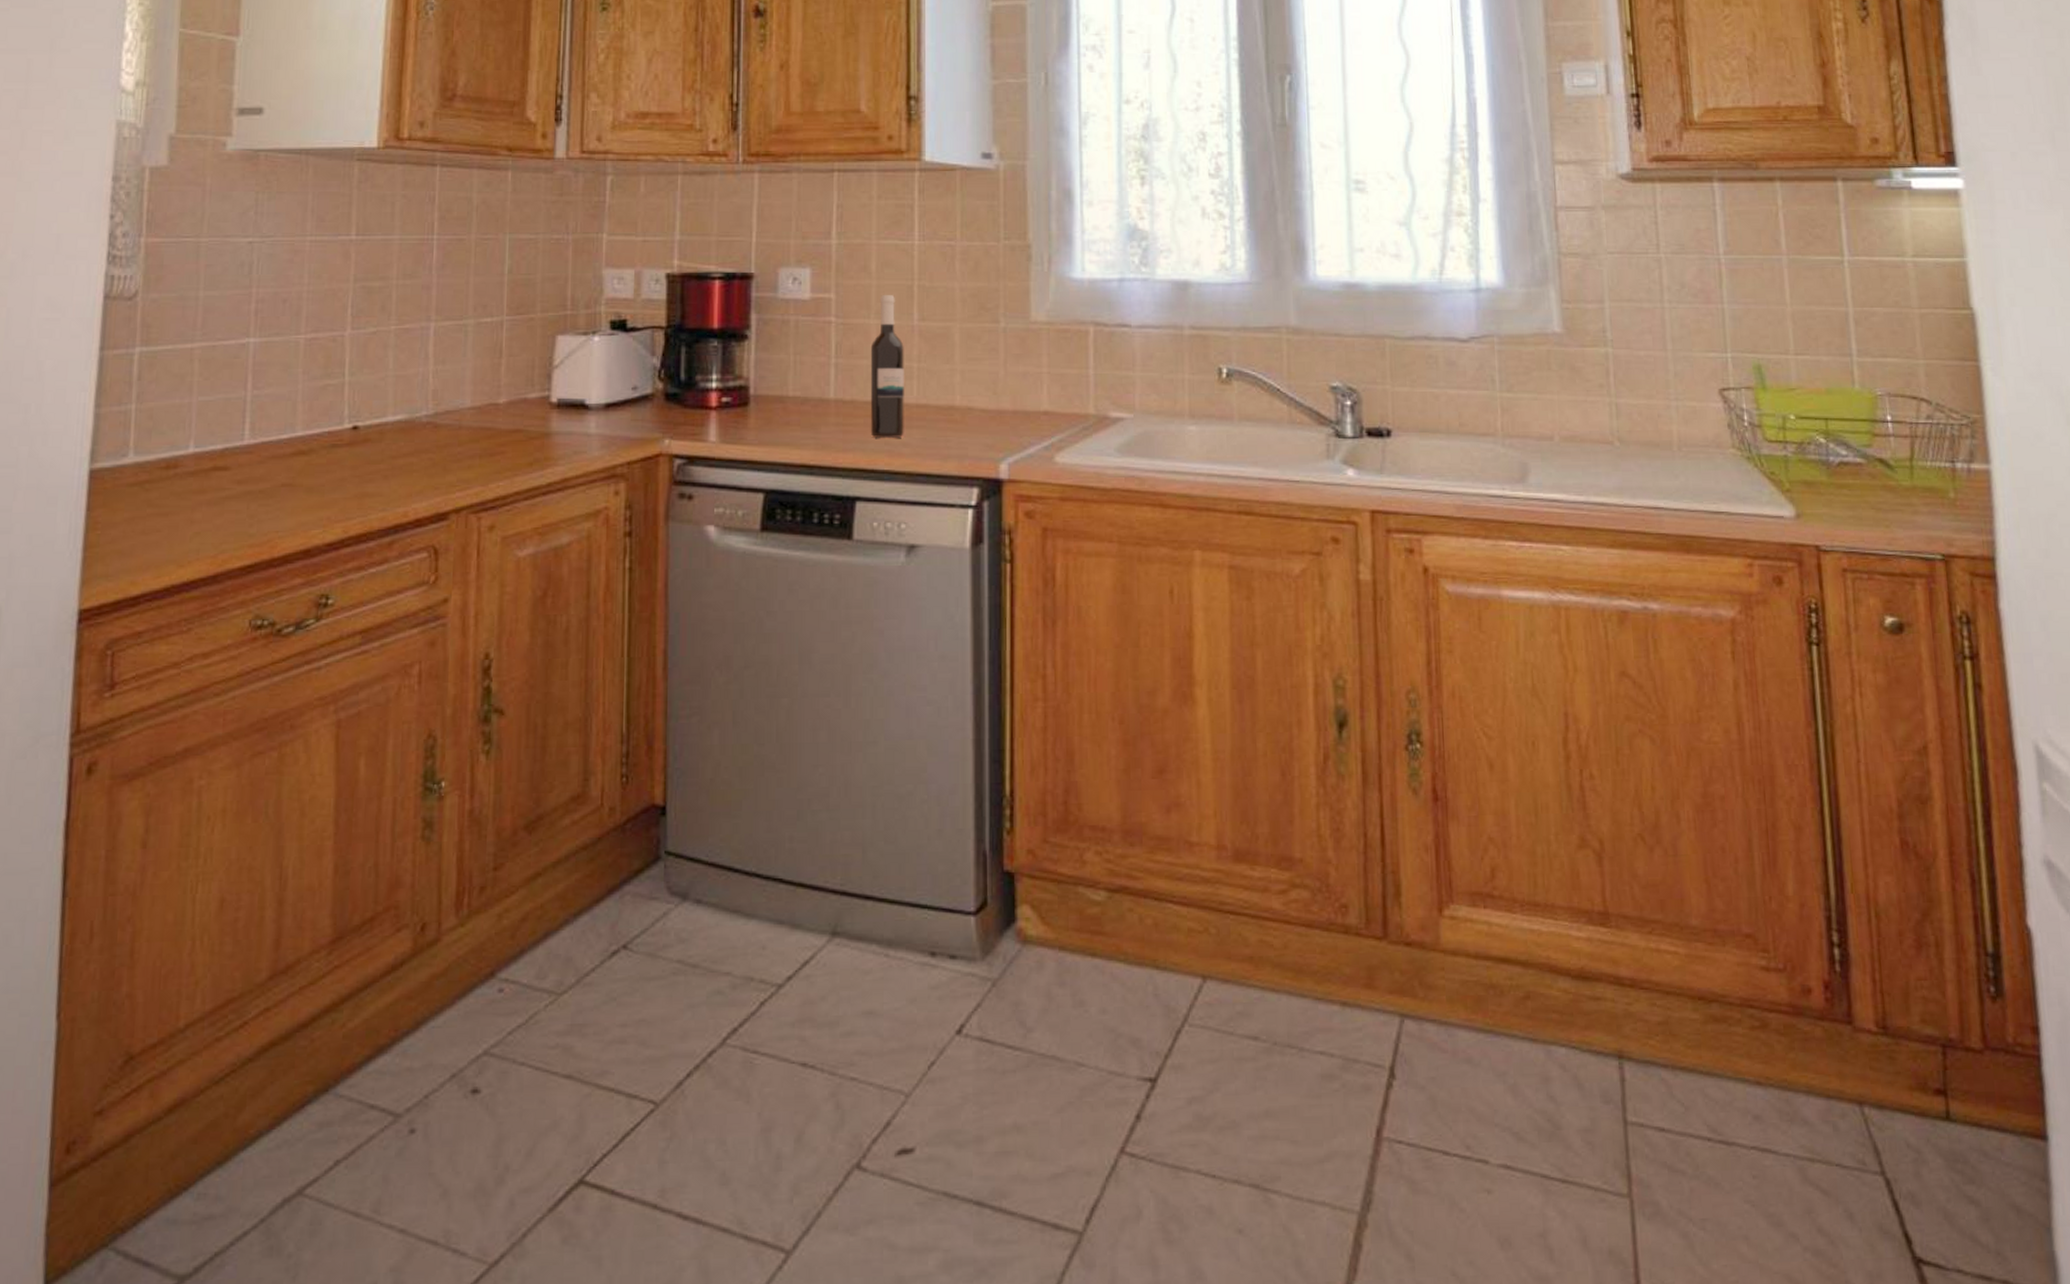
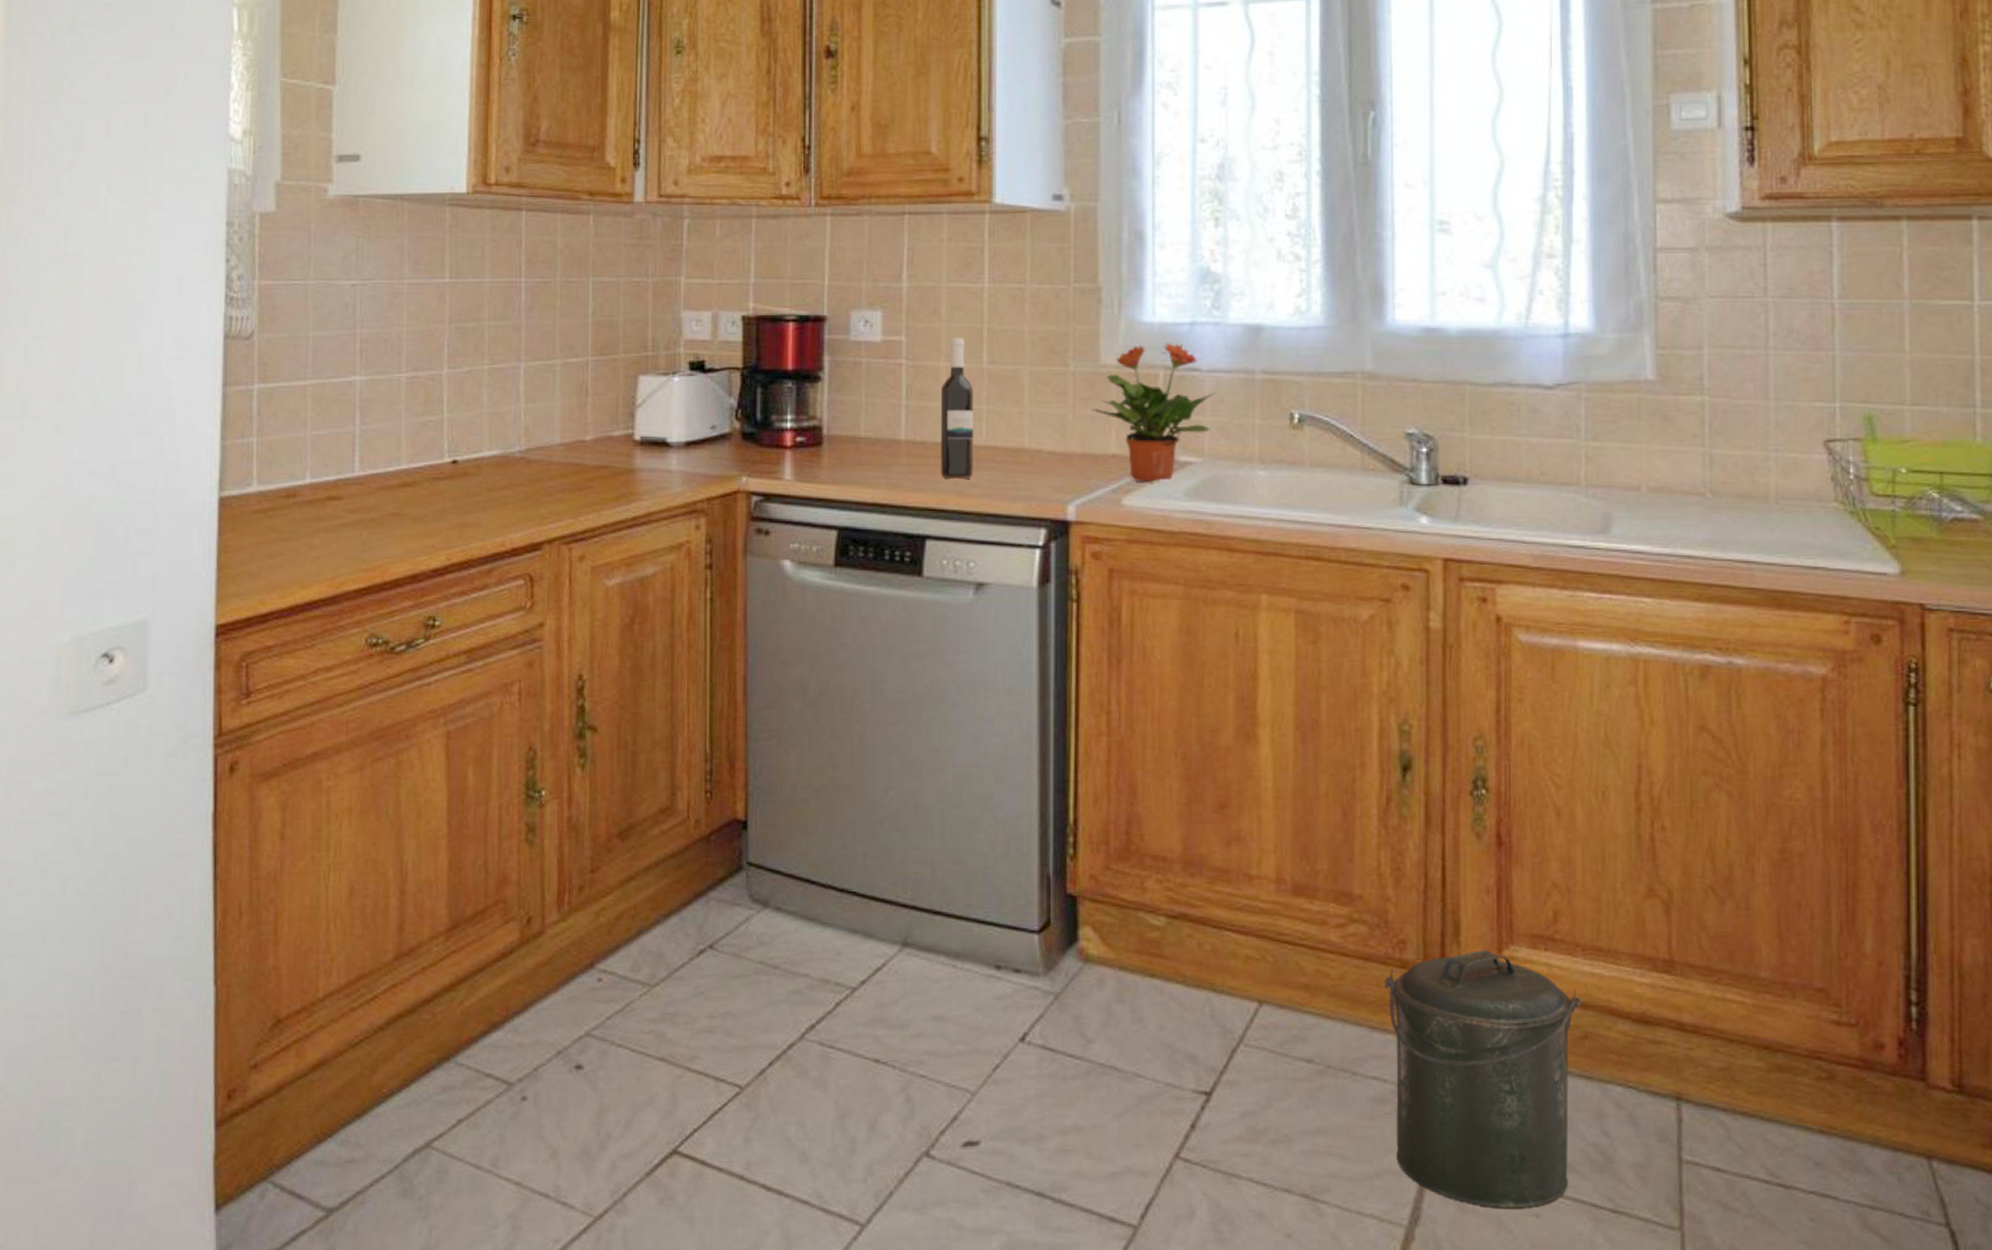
potted plant: none [1023,299,1146,440] -> present [1092,343,1216,483]
canister: none [1328,910,1522,1186] -> present [1385,950,1581,1209]

